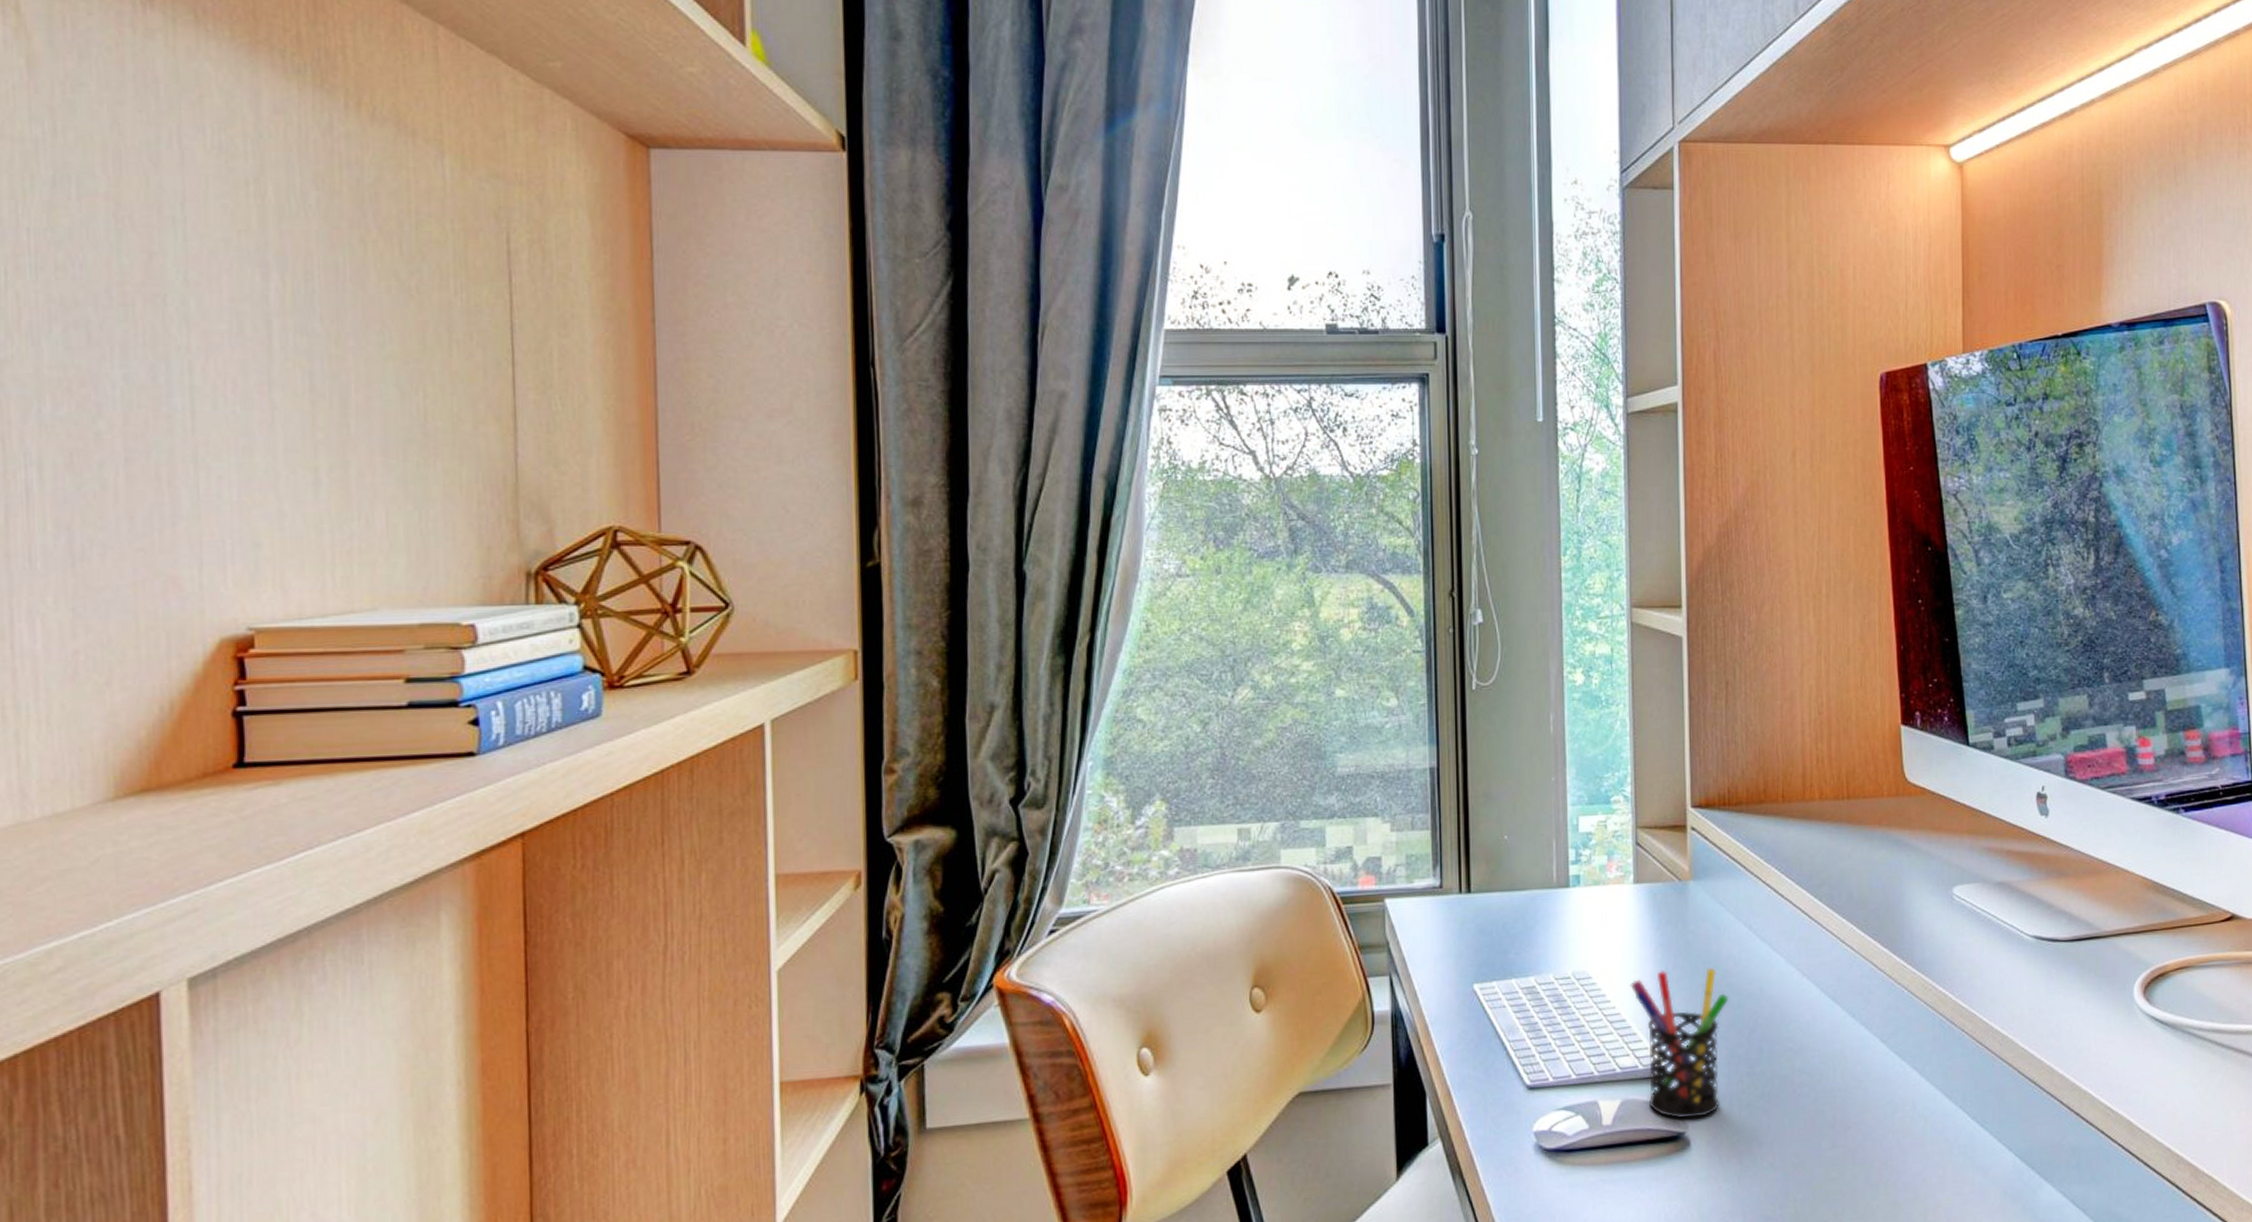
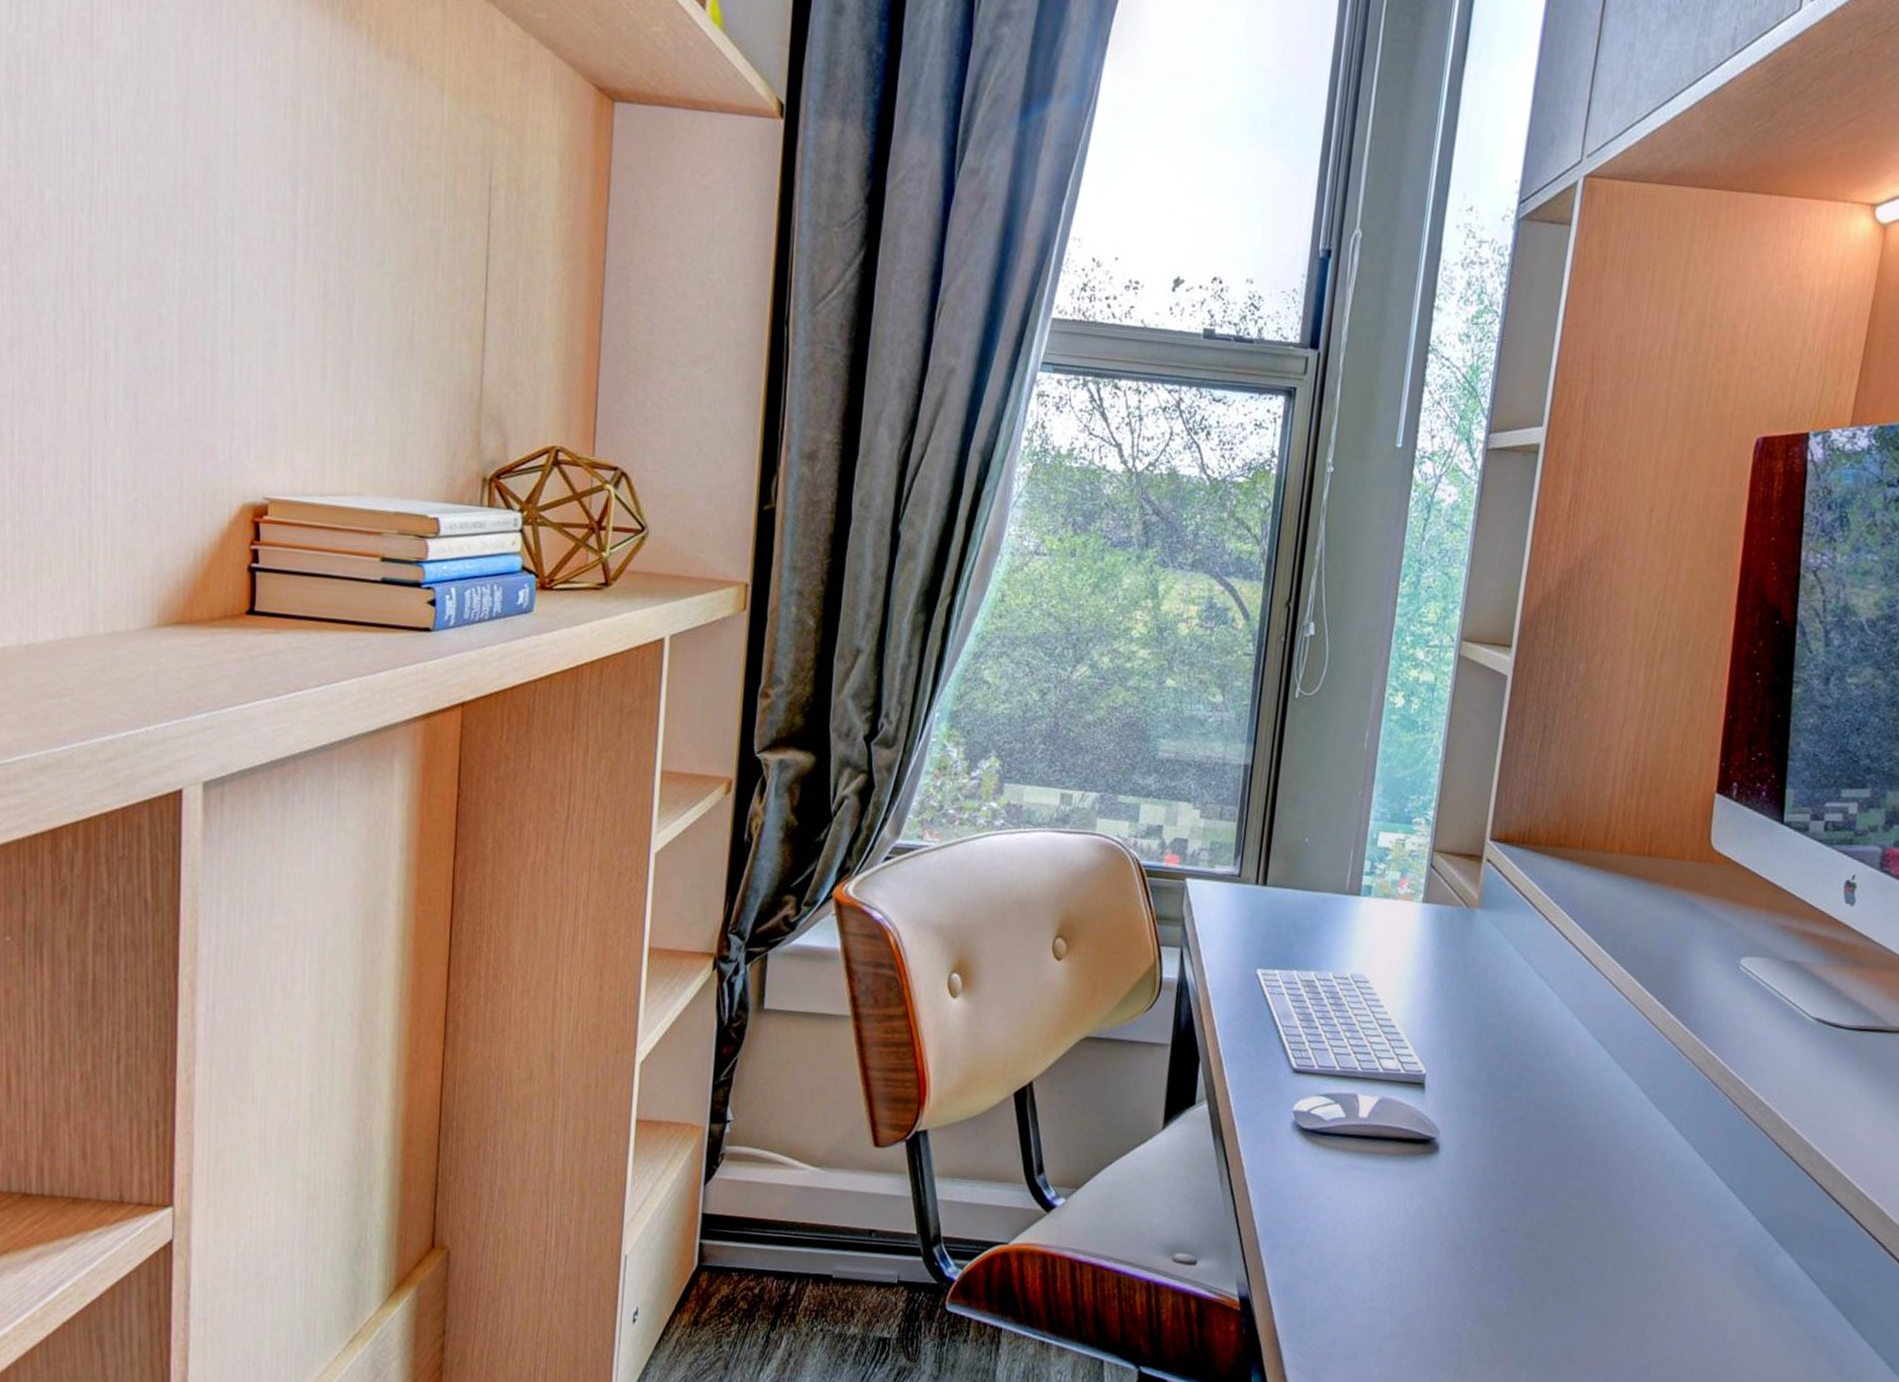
pen holder: present [1630,967,1729,1120] -> none [1404,987,1498,1128]

